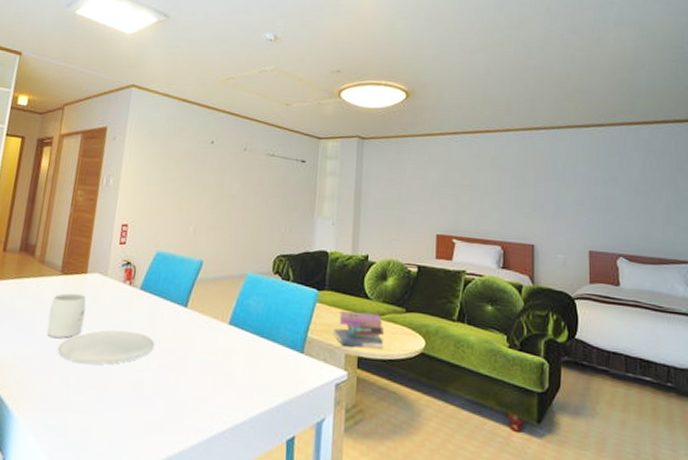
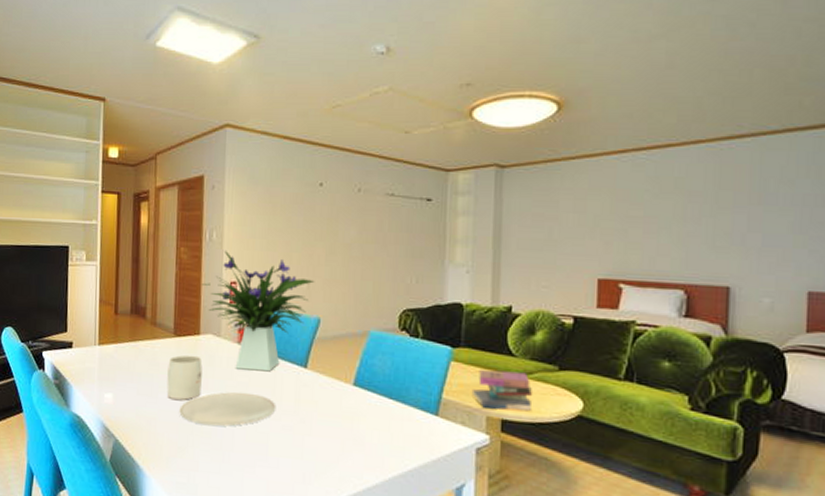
flower arrangement: none [95,194,201,311] -> present [202,250,315,372]

